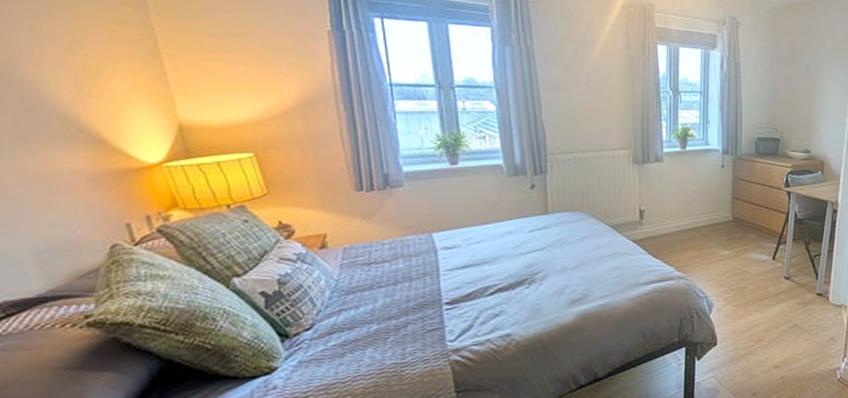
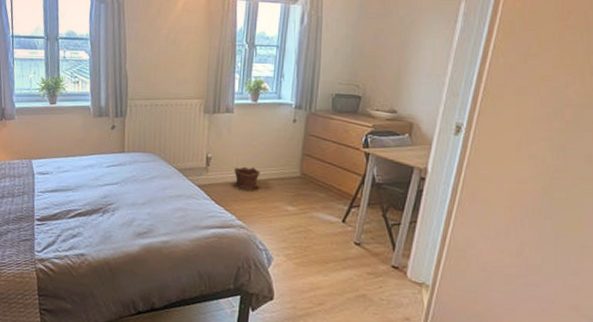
clay pot: none [669,215,695,239] -> present [234,166,261,190]

